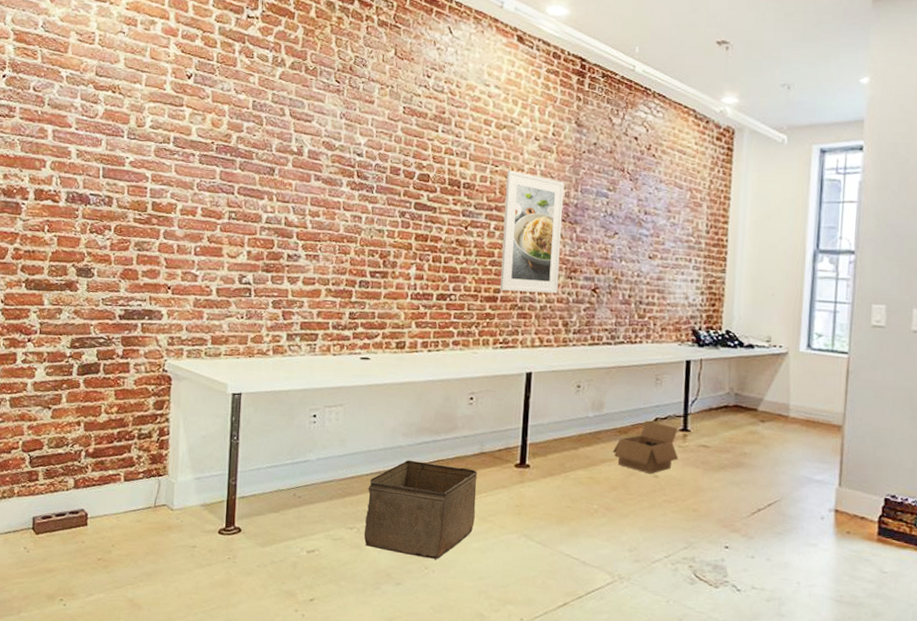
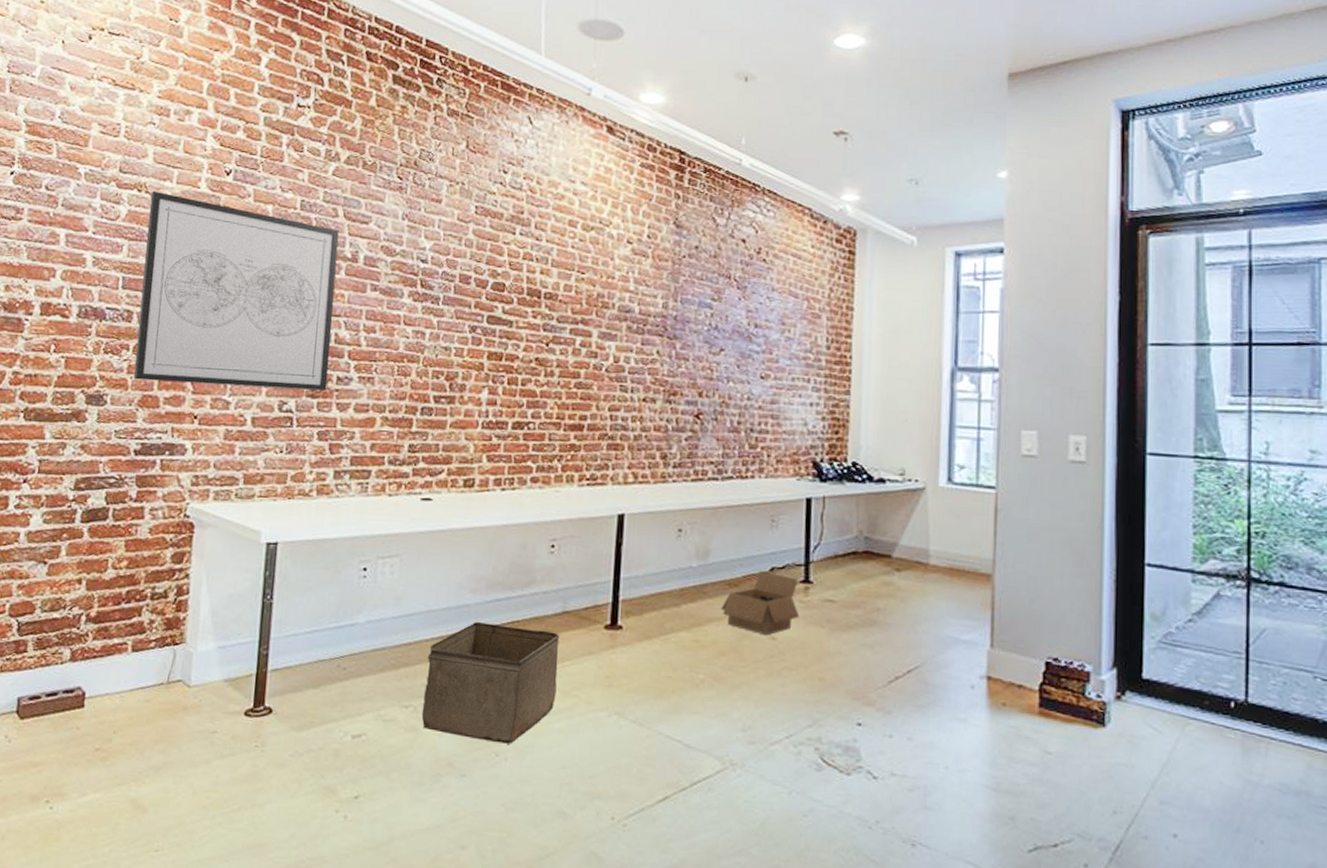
wall art: none [115,92,286,266] -> present [133,190,339,391]
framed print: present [500,170,564,294] -> none [587,278,662,421]

